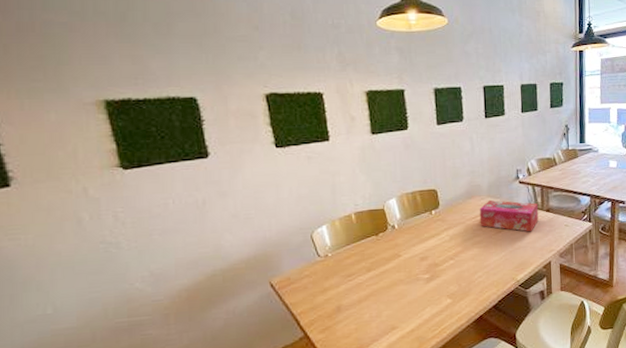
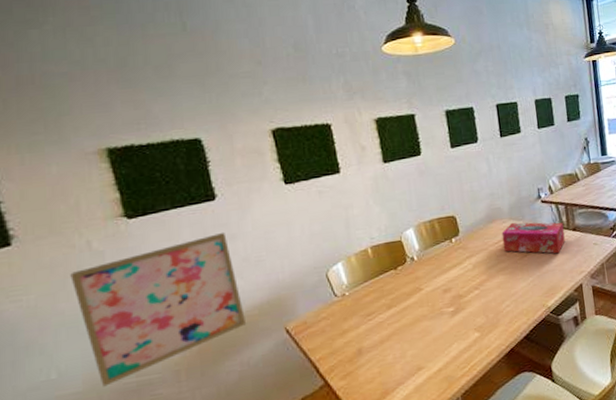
wall art: none [67,188,234,324] -> present [70,232,247,387]

